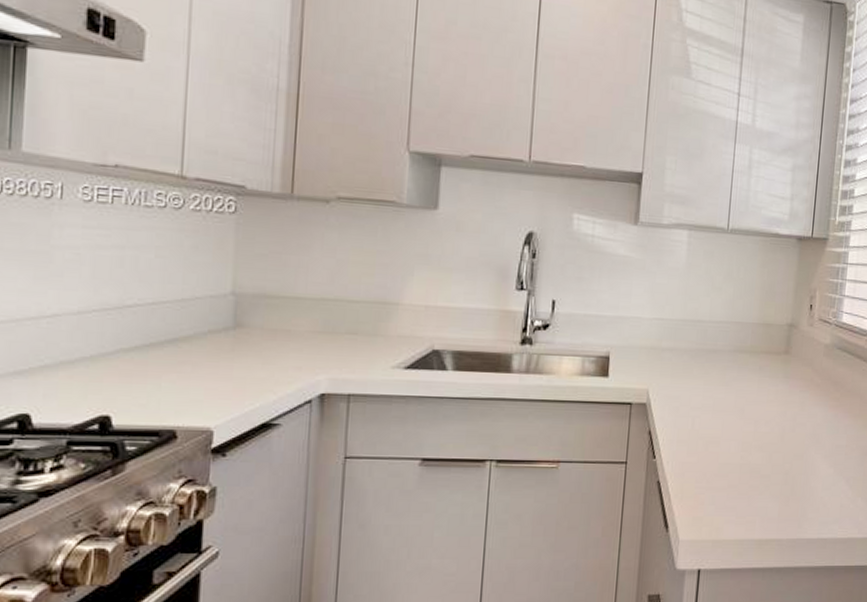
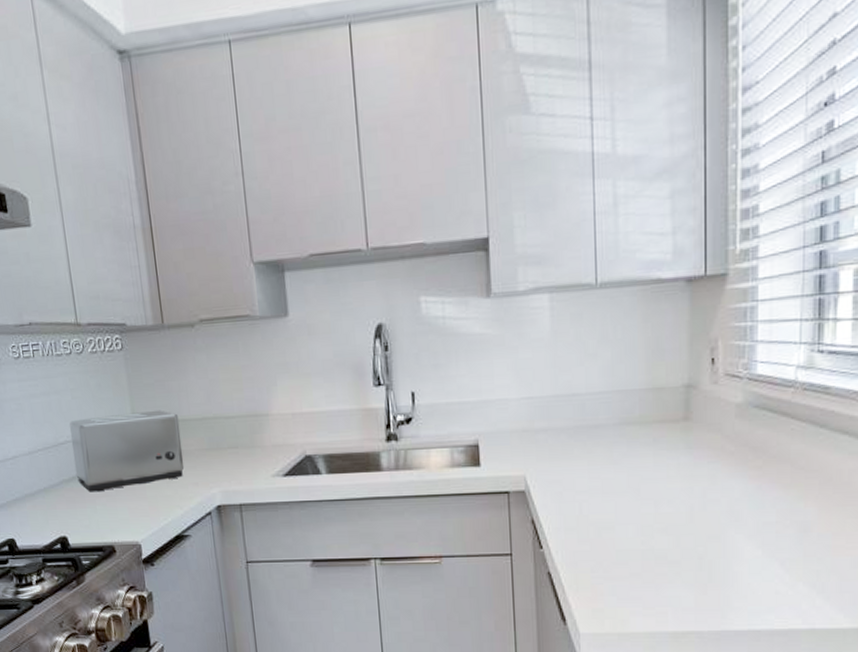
toaster: none [140,281,292,367] -> present [69,410,185,492]

